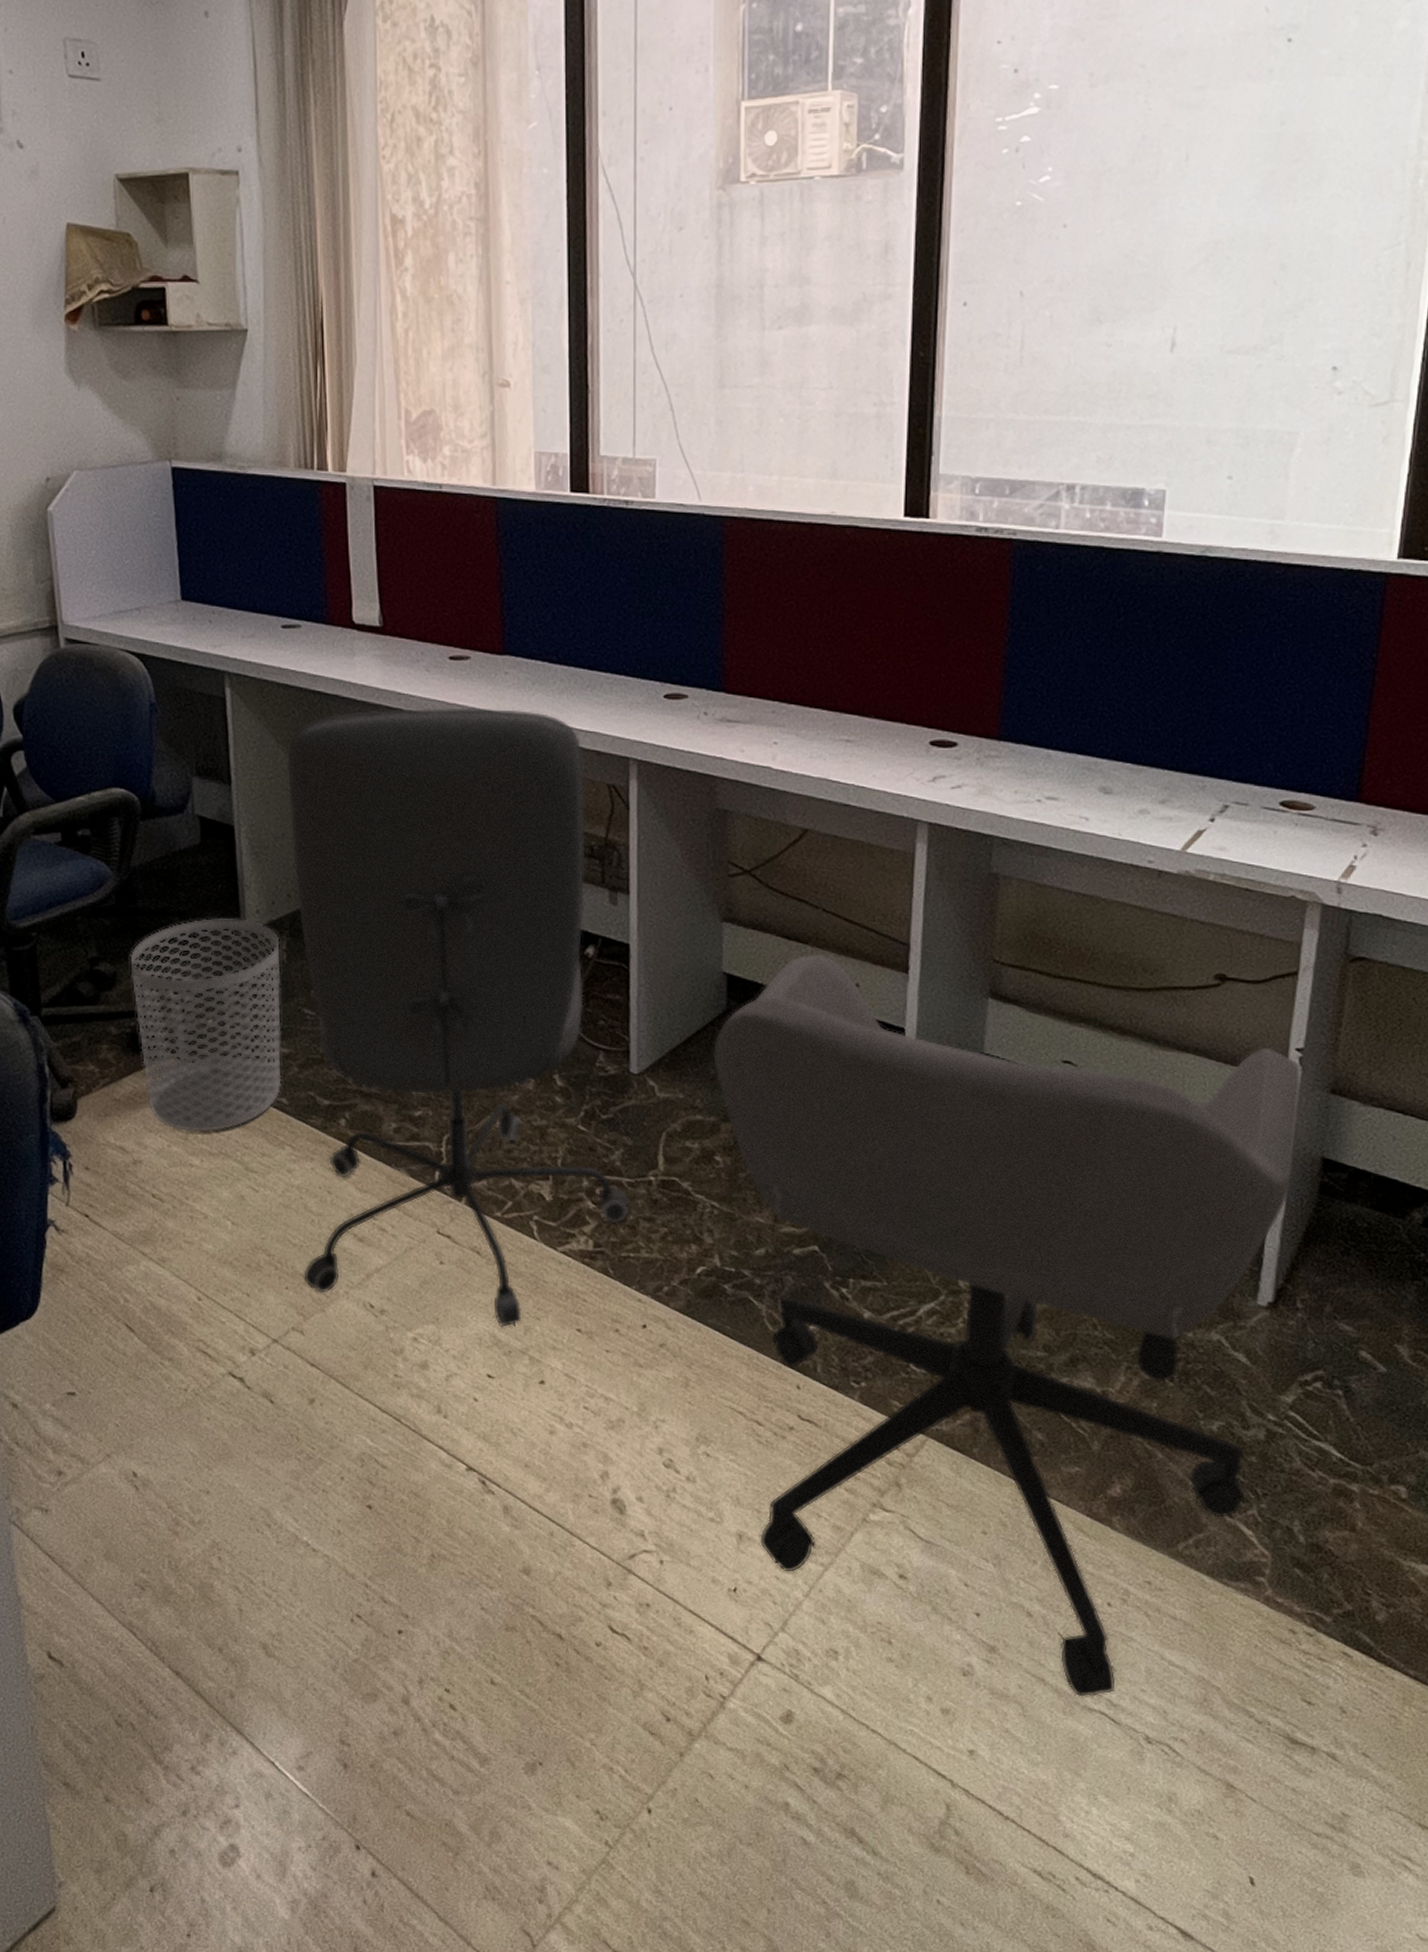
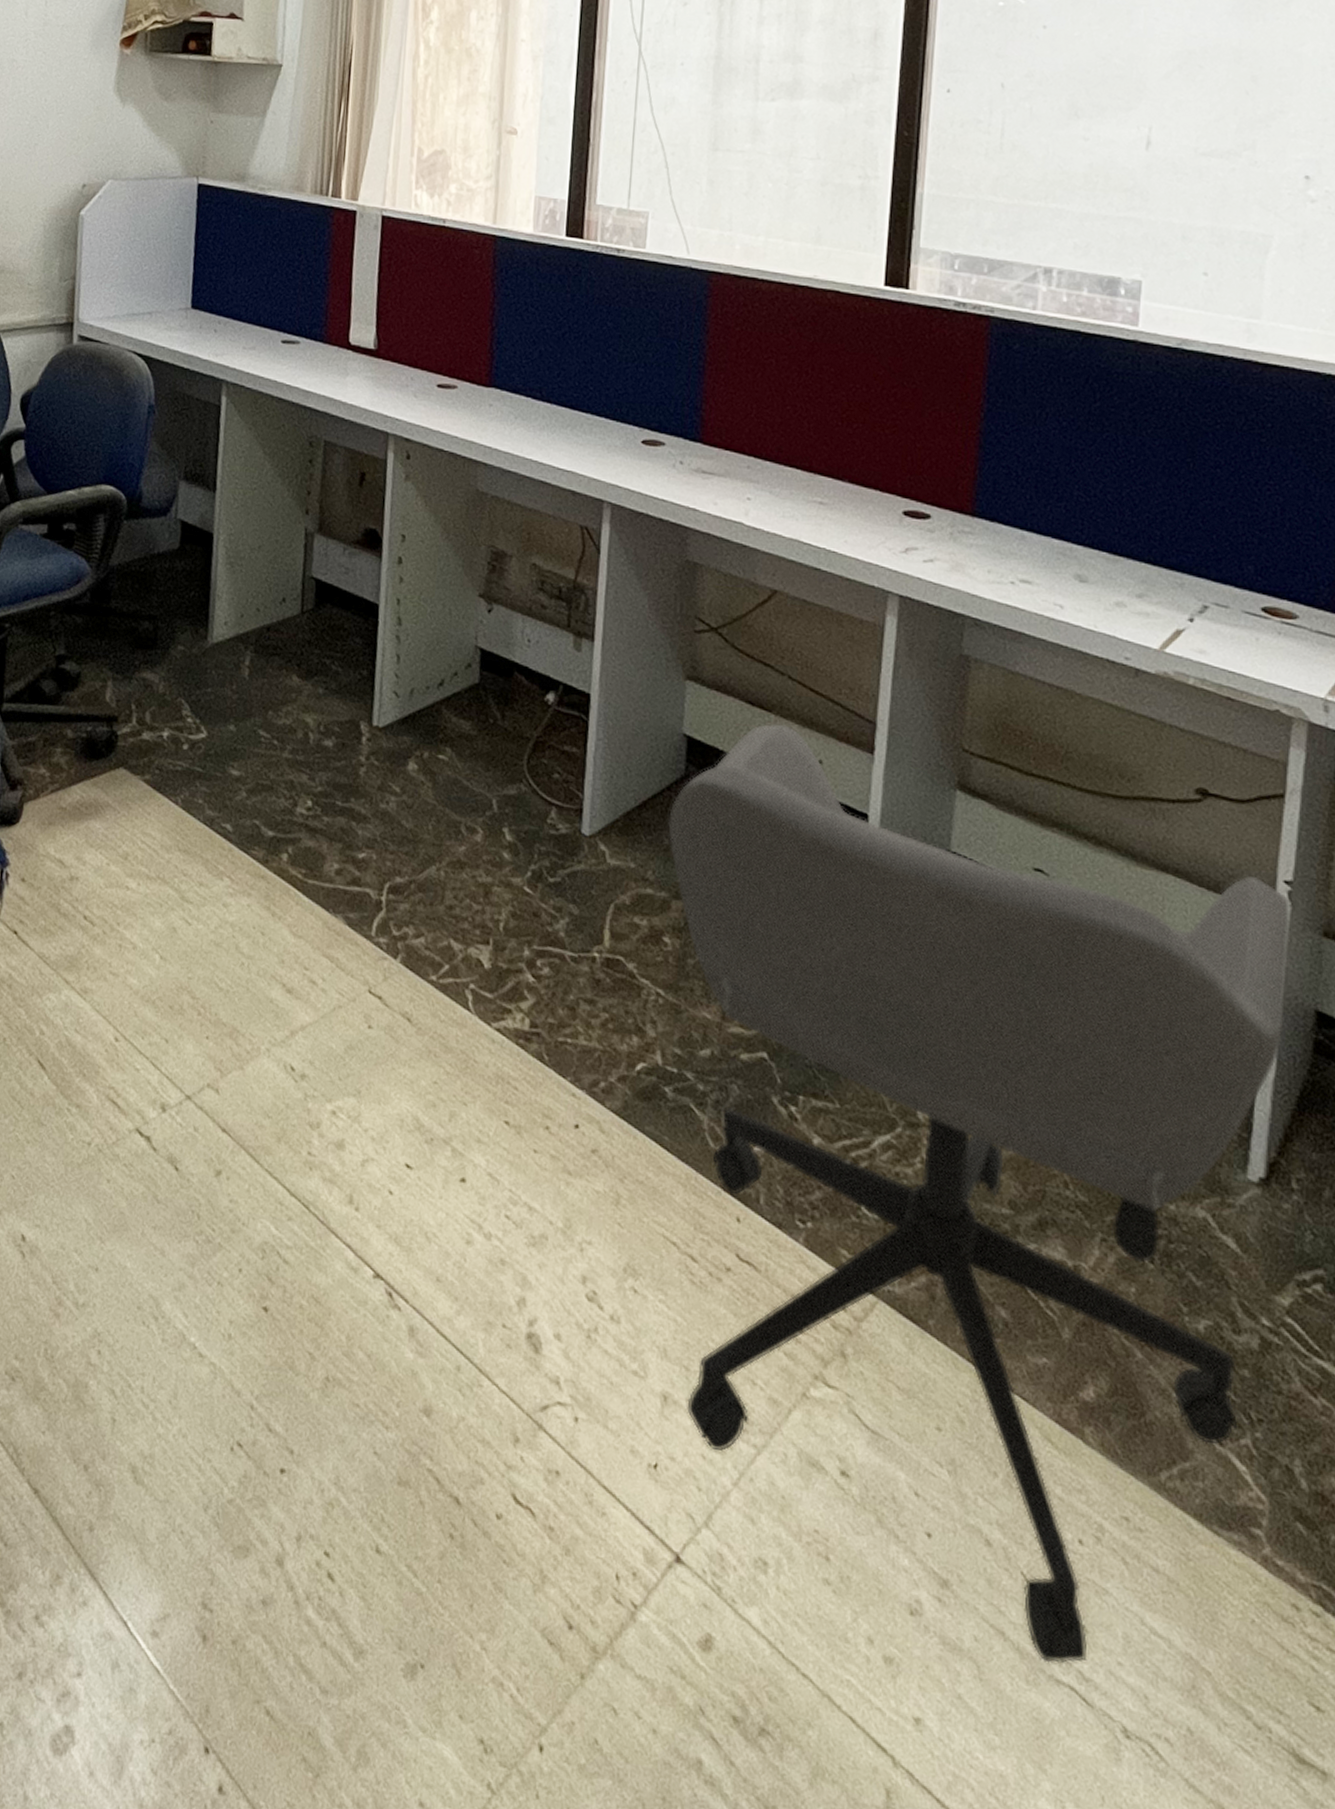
waste bin: present [130,918,282,1132] -> none [93,625,244,854]
office chair: present [287,707,632,1328] -> none [226,430,573,1110]

